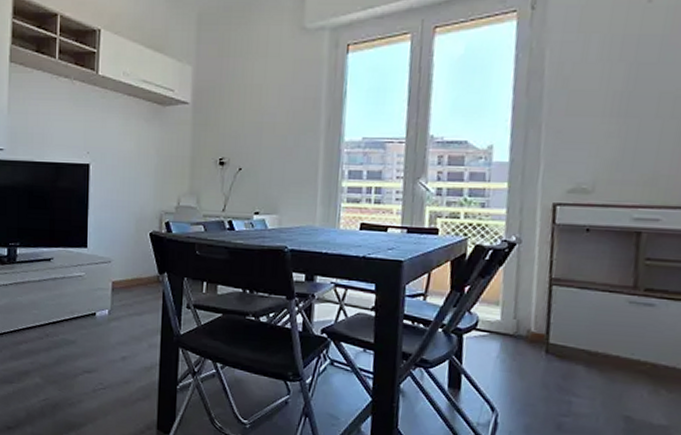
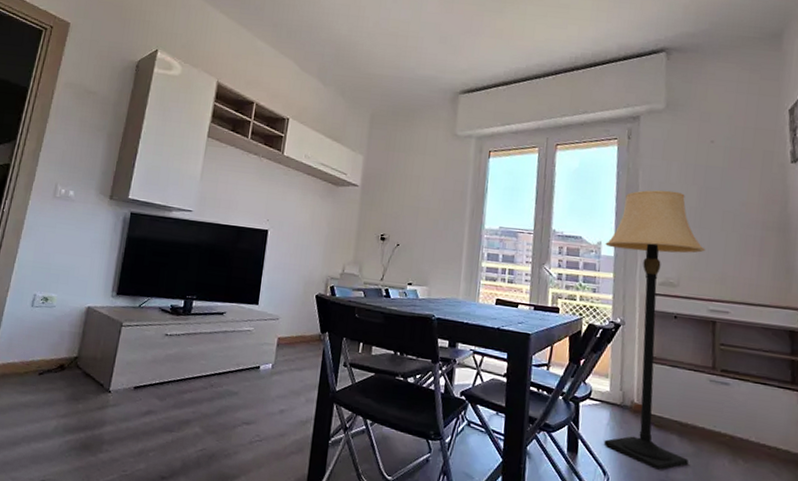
lamp: none [492,72,633,404] -> present [603,190,706,470]

